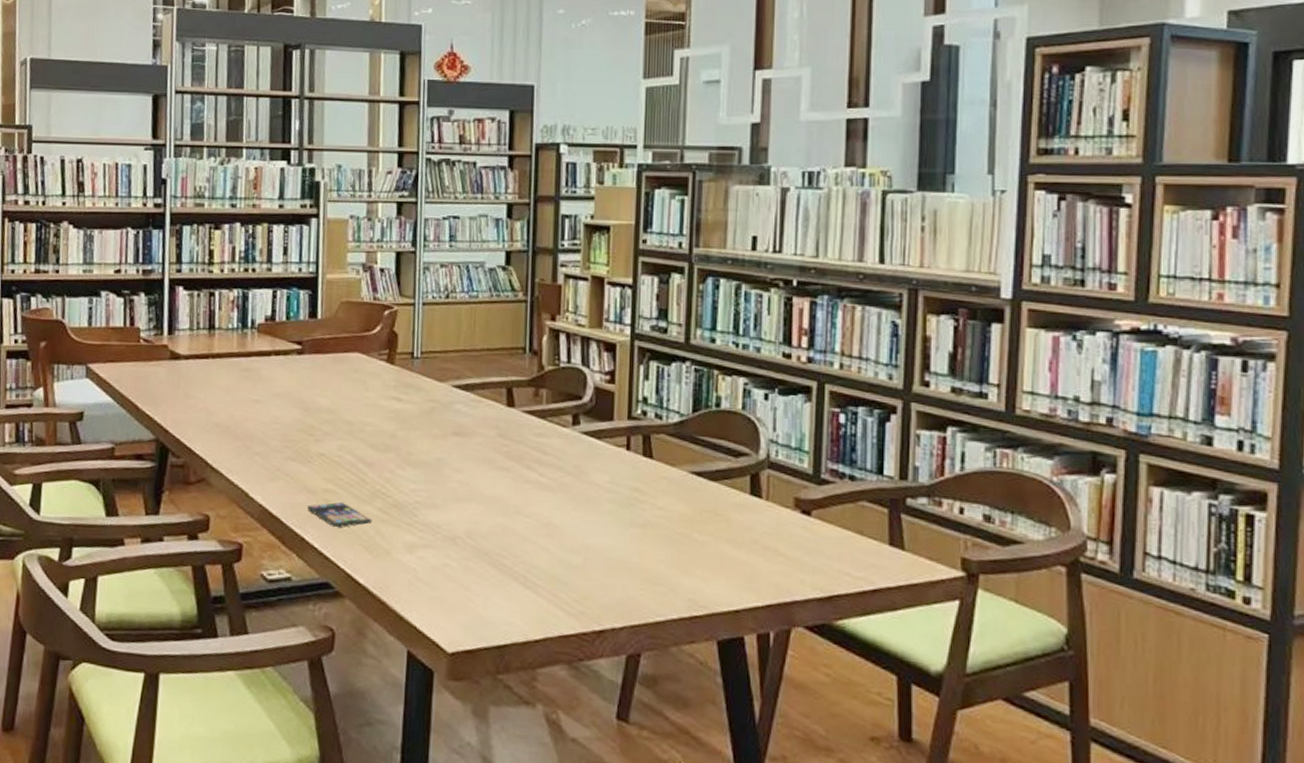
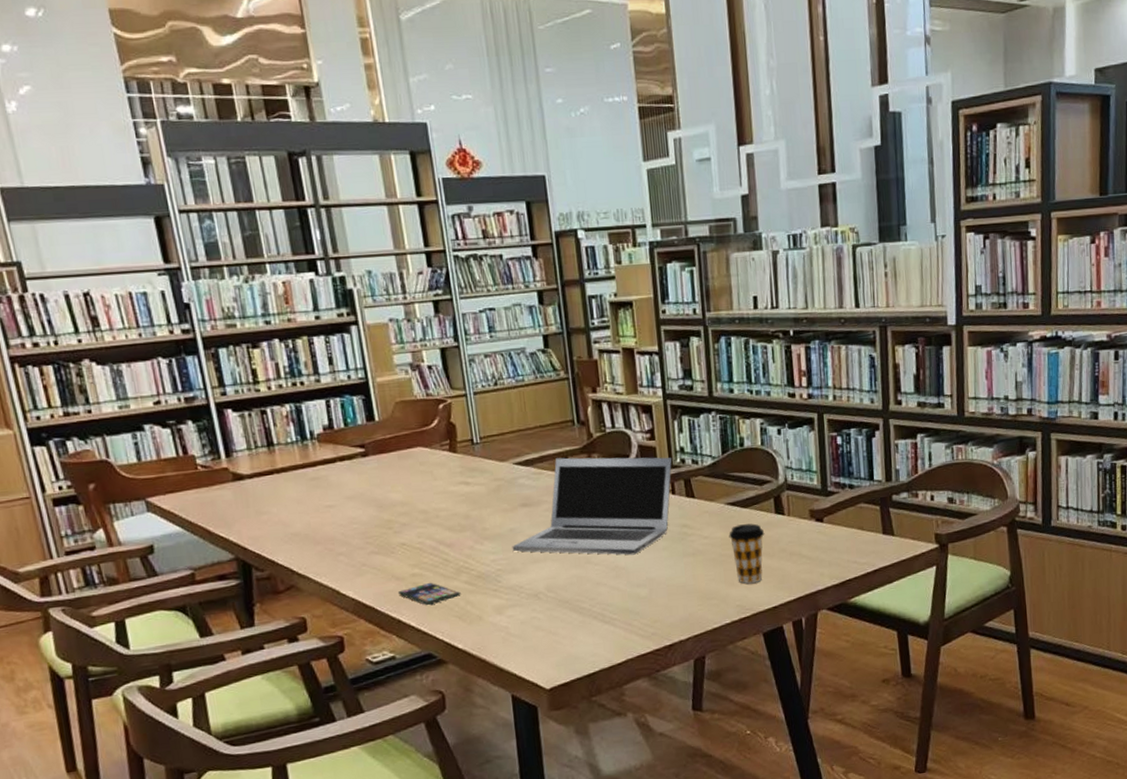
laptop: none [435,387,632,514] -> present [512,457,673,555]
coffee cup: none [689,500,734,575] -> present [728,523,765,584]

